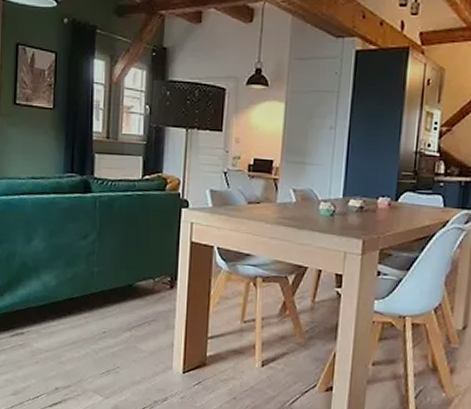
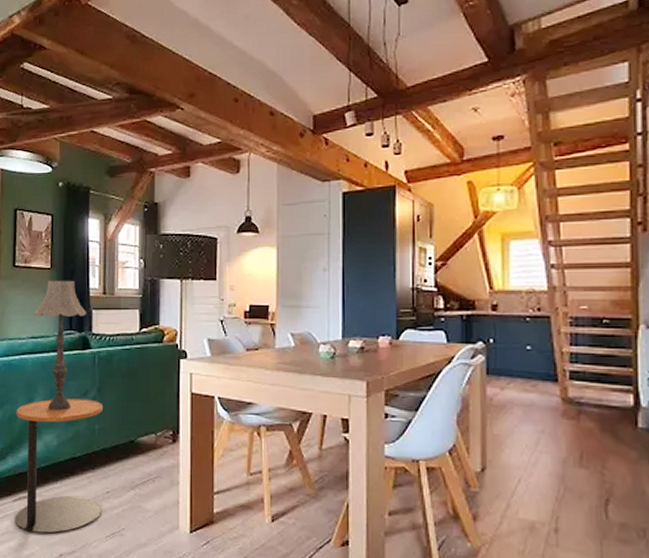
side table: none [11,240,103,370] -> present [15,398,104,535]
table lamp: none [35,121,90,253] -> present [34,280,87,411]

